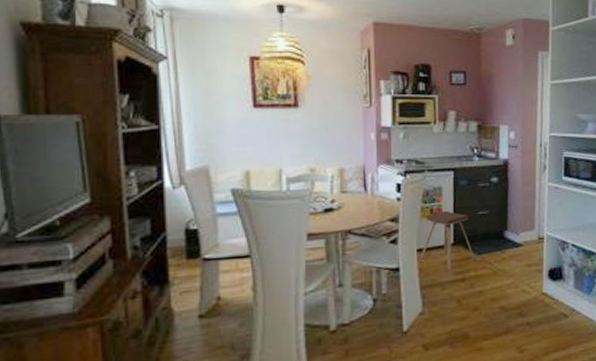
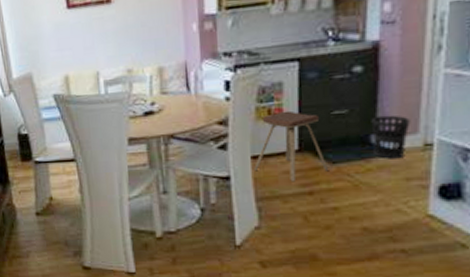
wastebasket: none [504,215,529,250] -> present [371,115,411,159]

